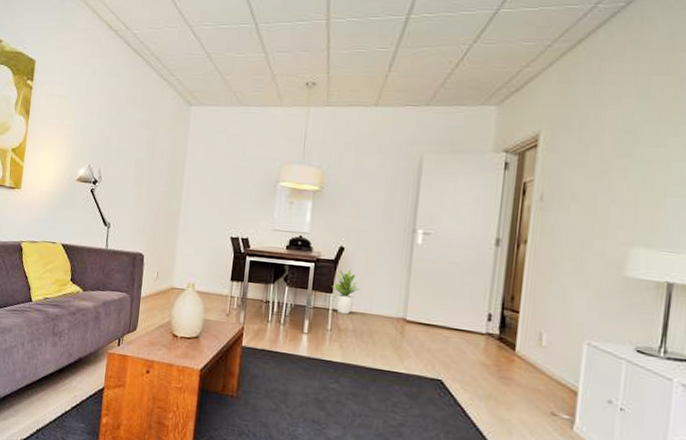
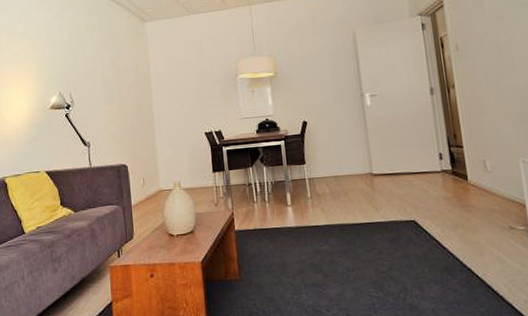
potted plant: present [332,270,360,315] -> none [303,140,328,181]

